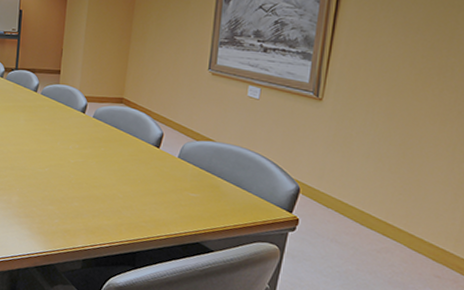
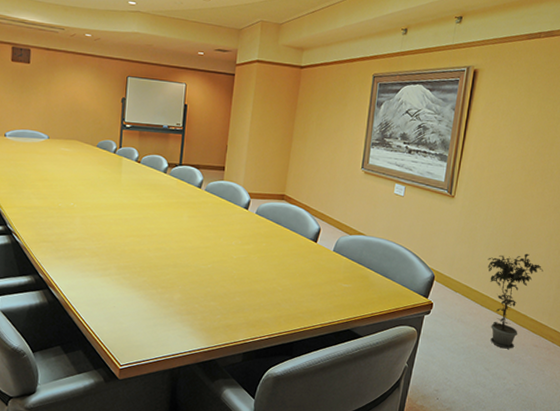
potted plant: none [368,166,446,278] -> present [488,253,544,349]

